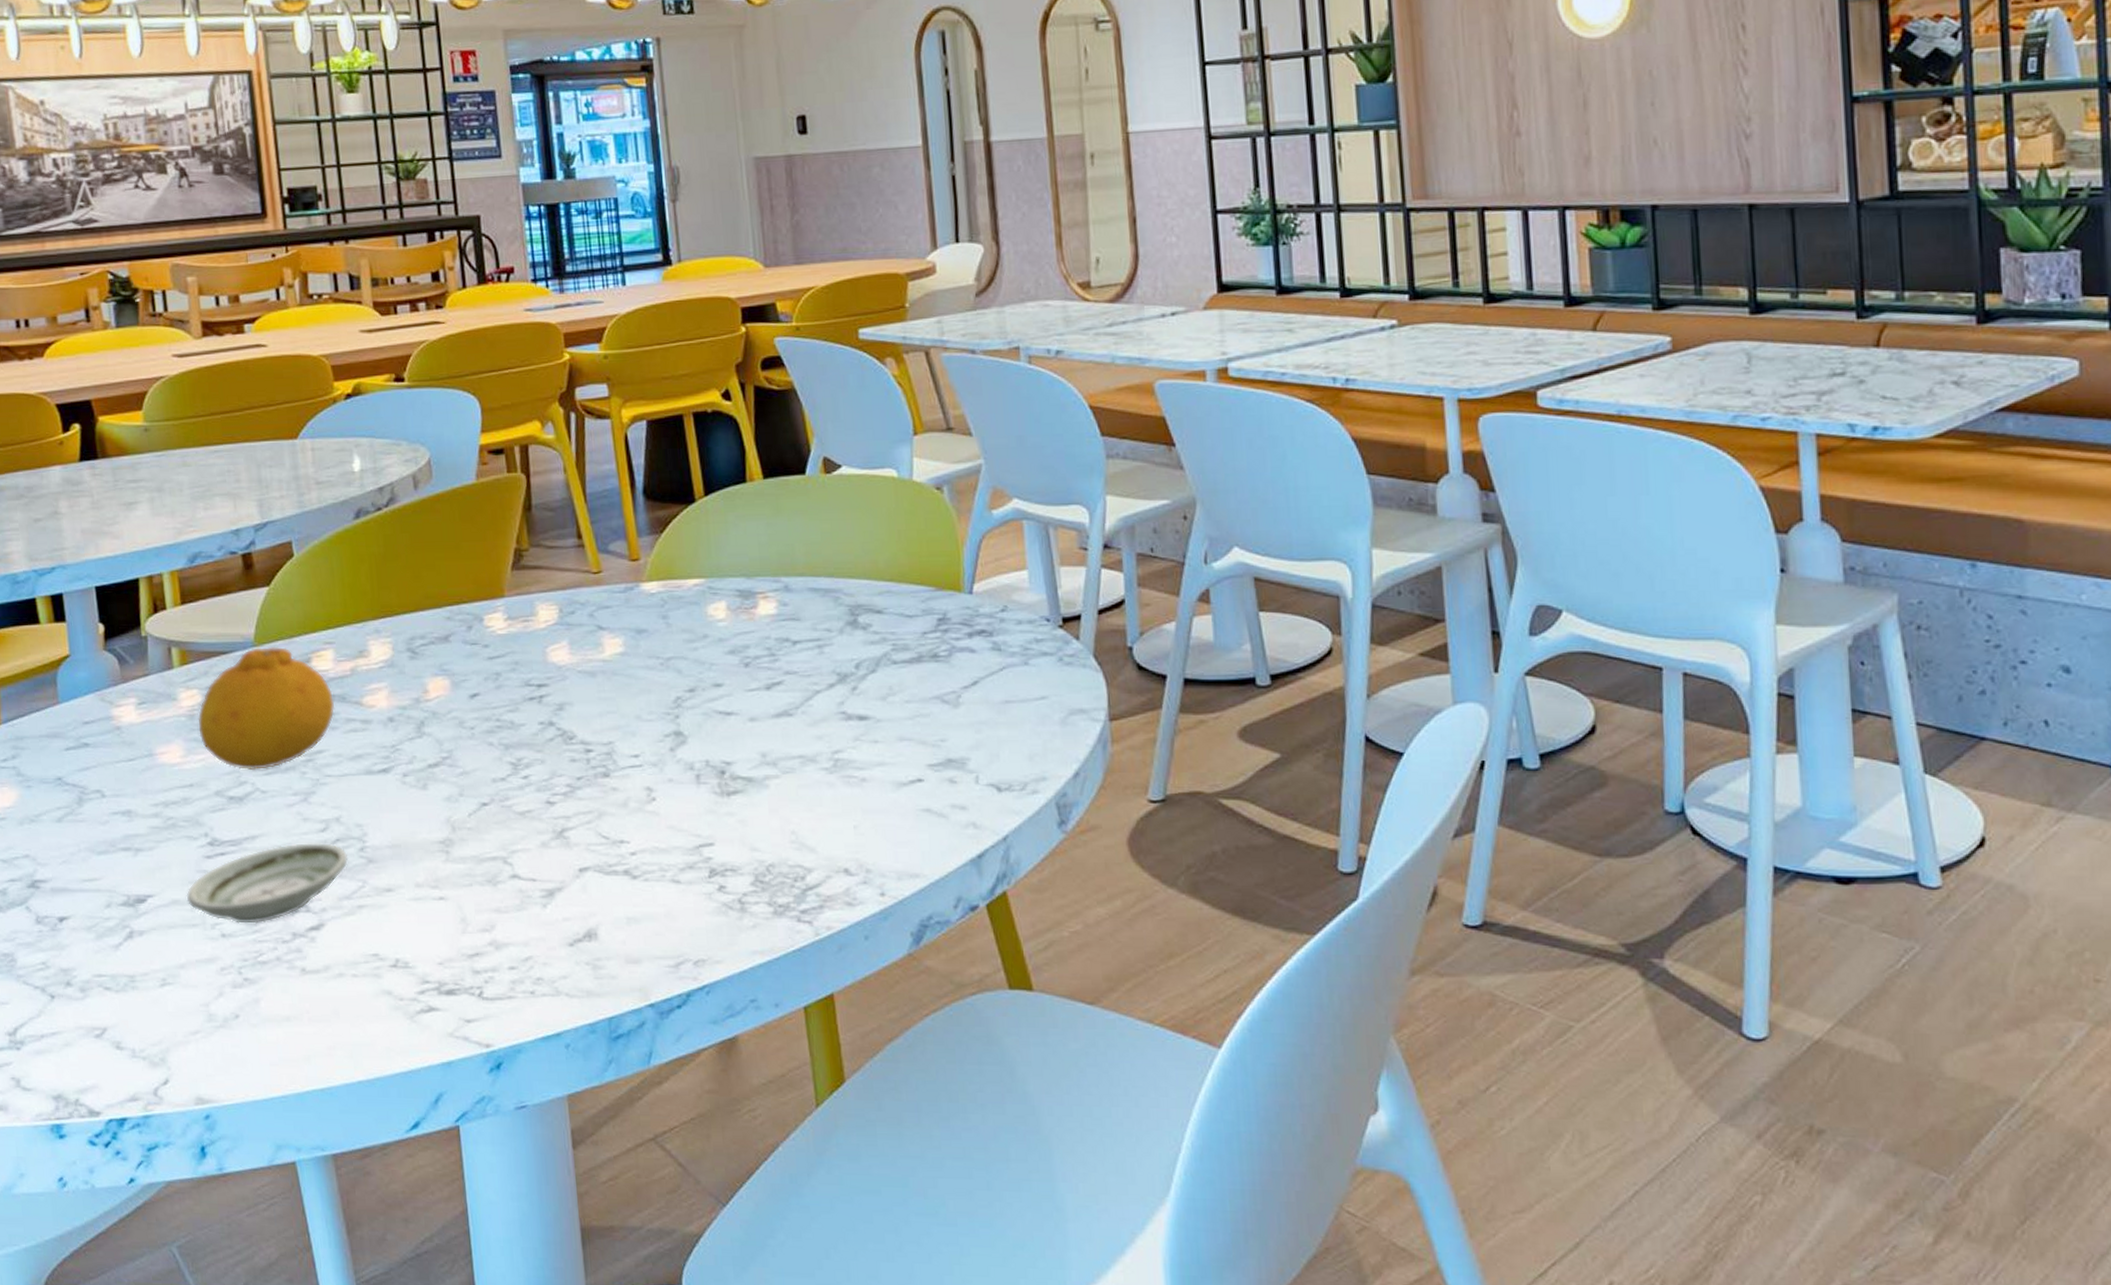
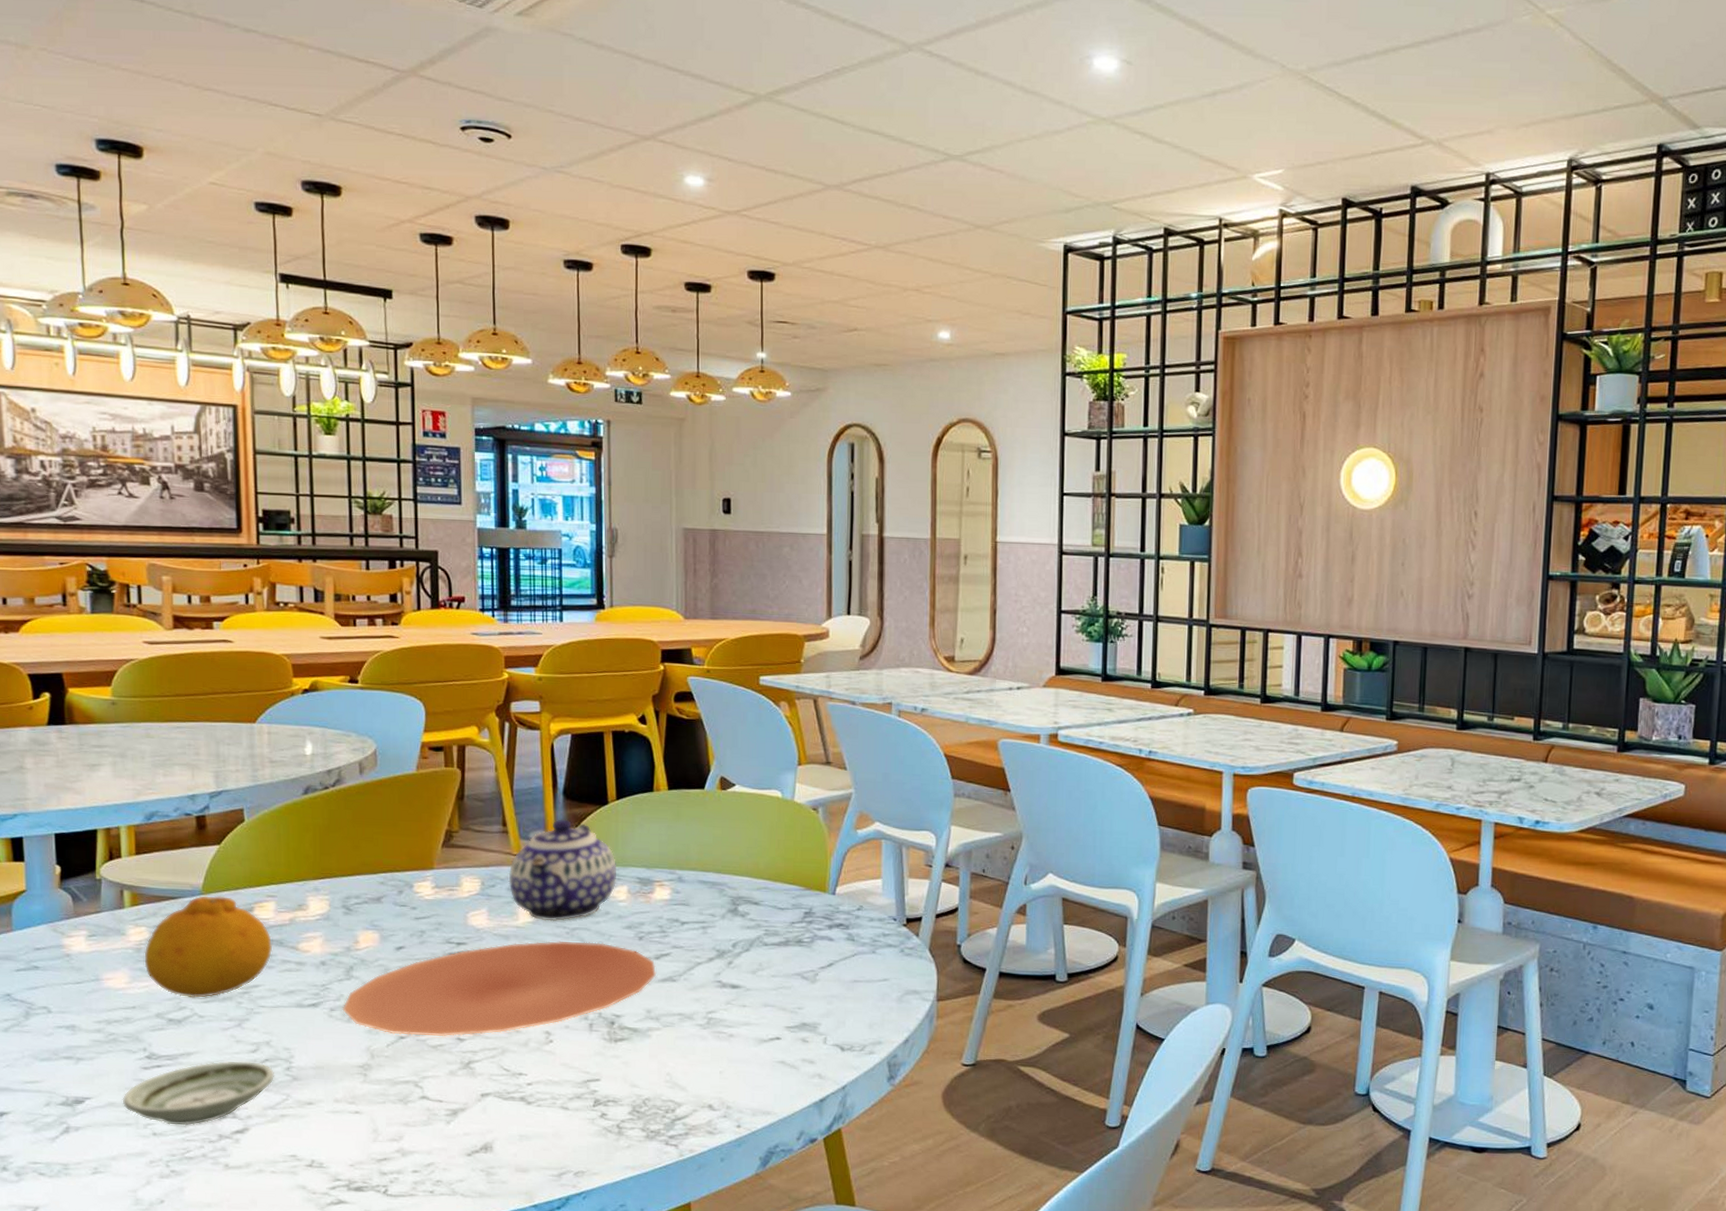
plate: none [415,673,769,801] -> present [342,940,657,1037]
teapot: none [589,524,713,651] -> present [508,819,617,922]

